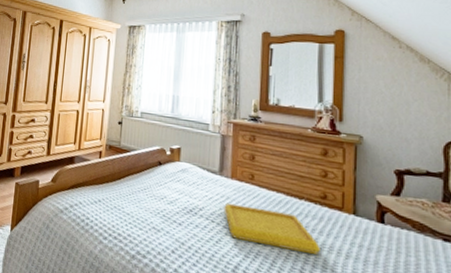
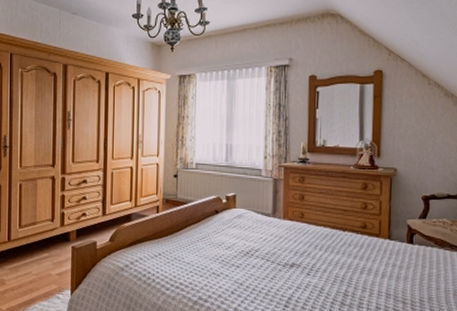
serving tray: present [224,203,320,256] -> none [277,242,361,279]

